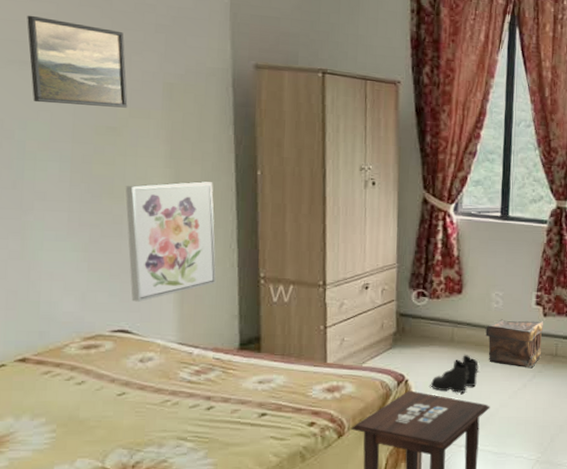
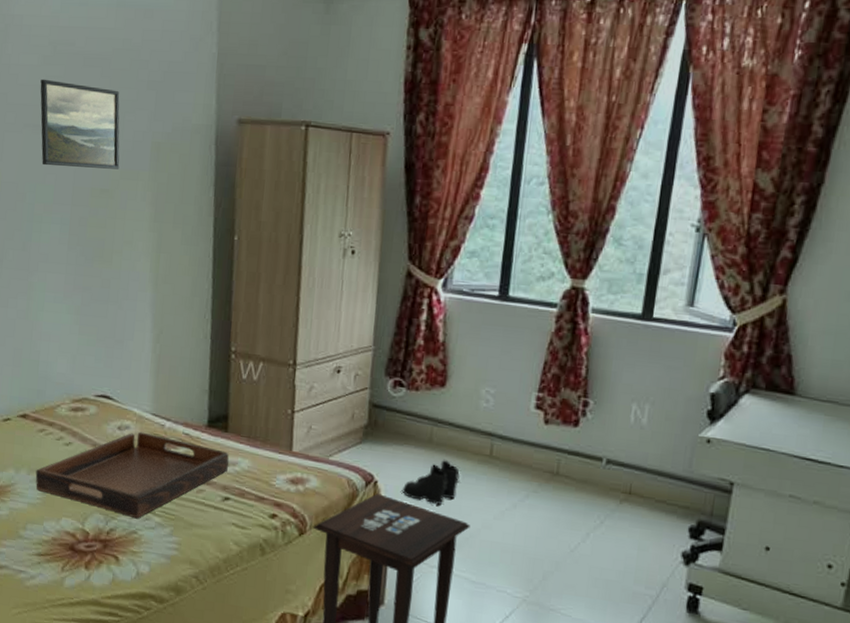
serving tray: none [41,362,264,448] -> present [35,431,229,519]
wall art: present [125,181,217,302] -> none [113,246,192,369]
pouch: present [485,319,544,367] -> none [470,421,544,485]

